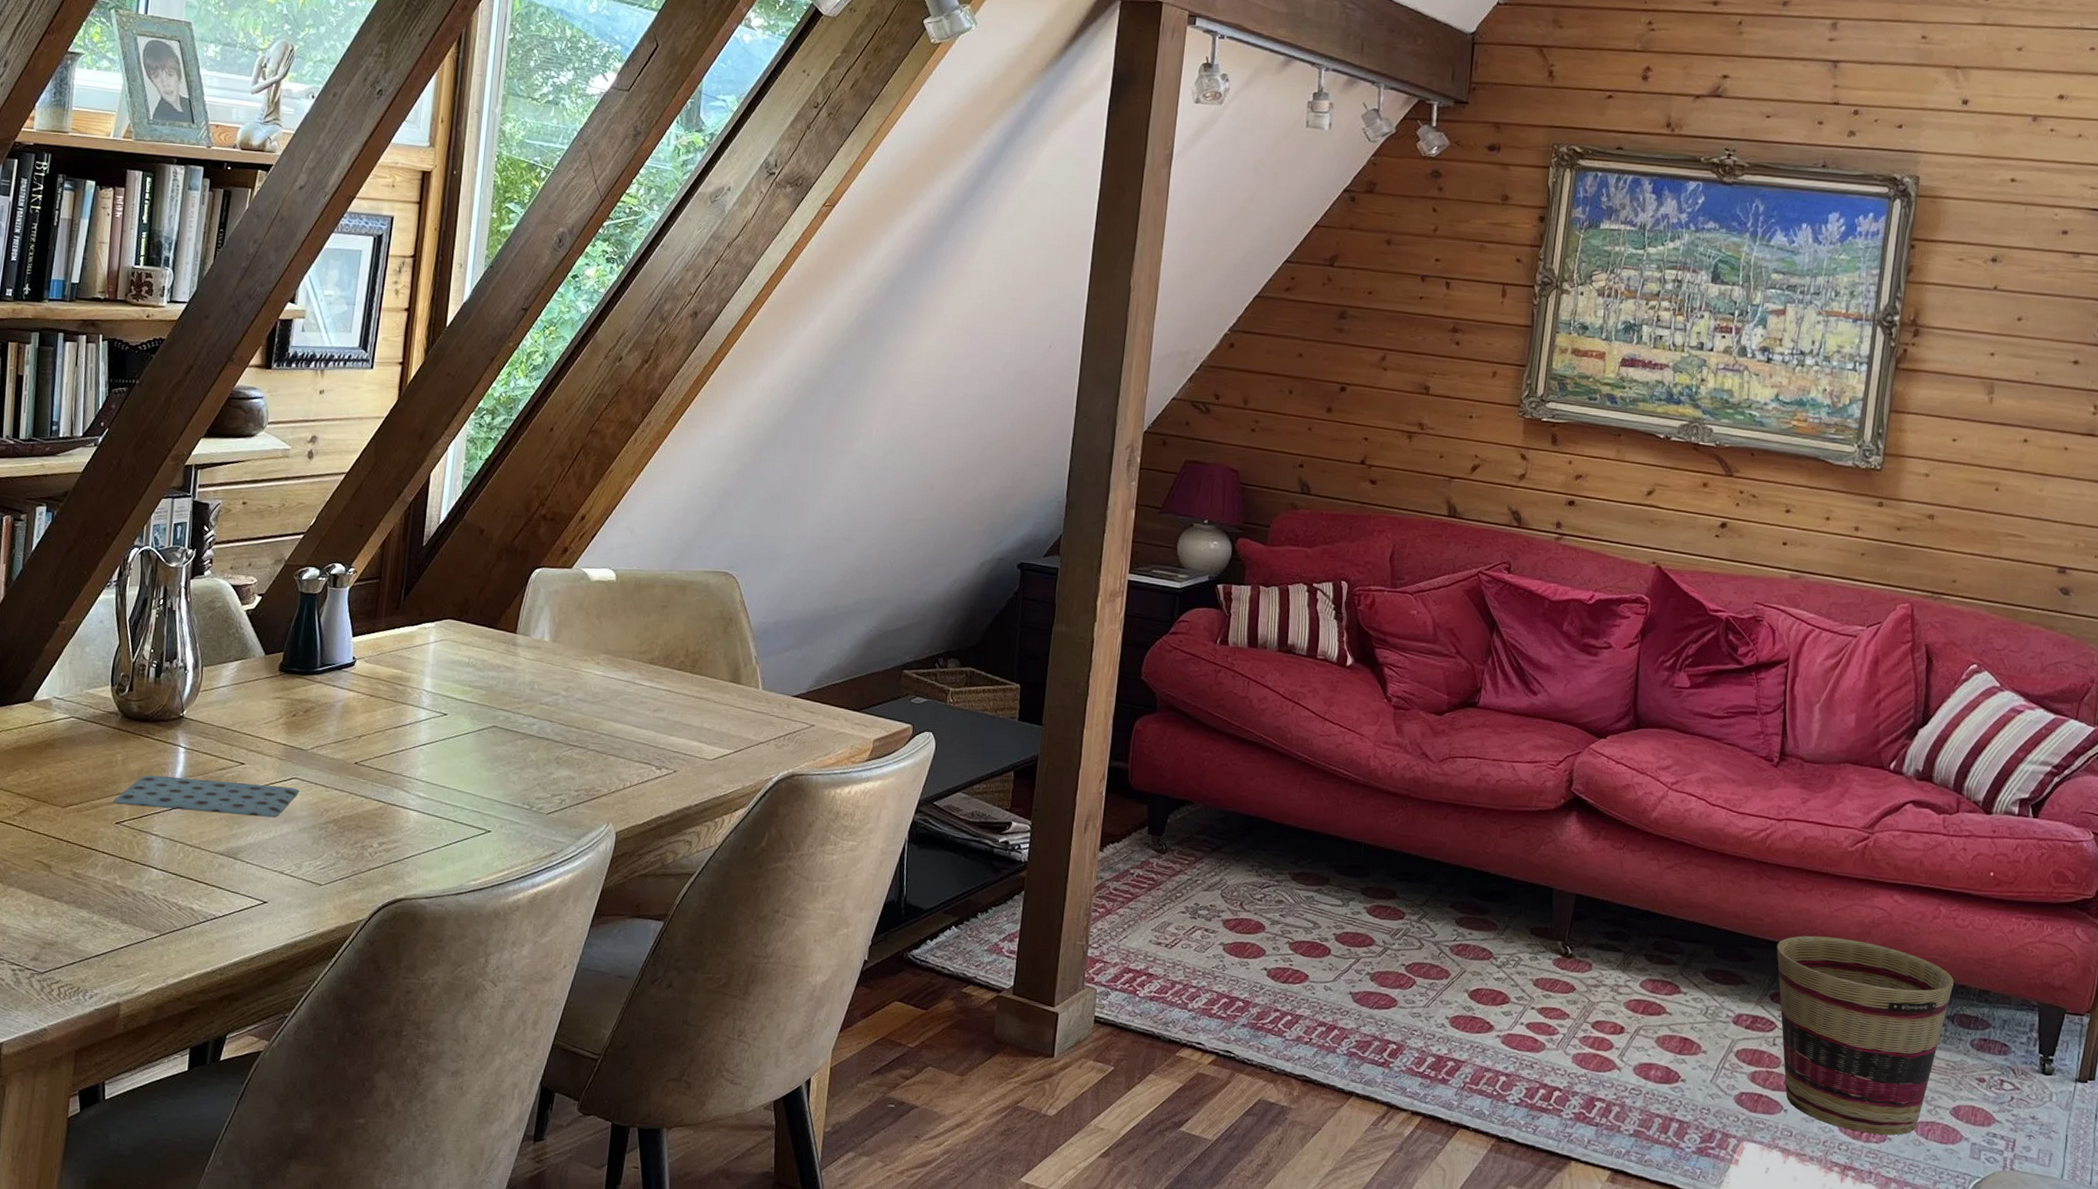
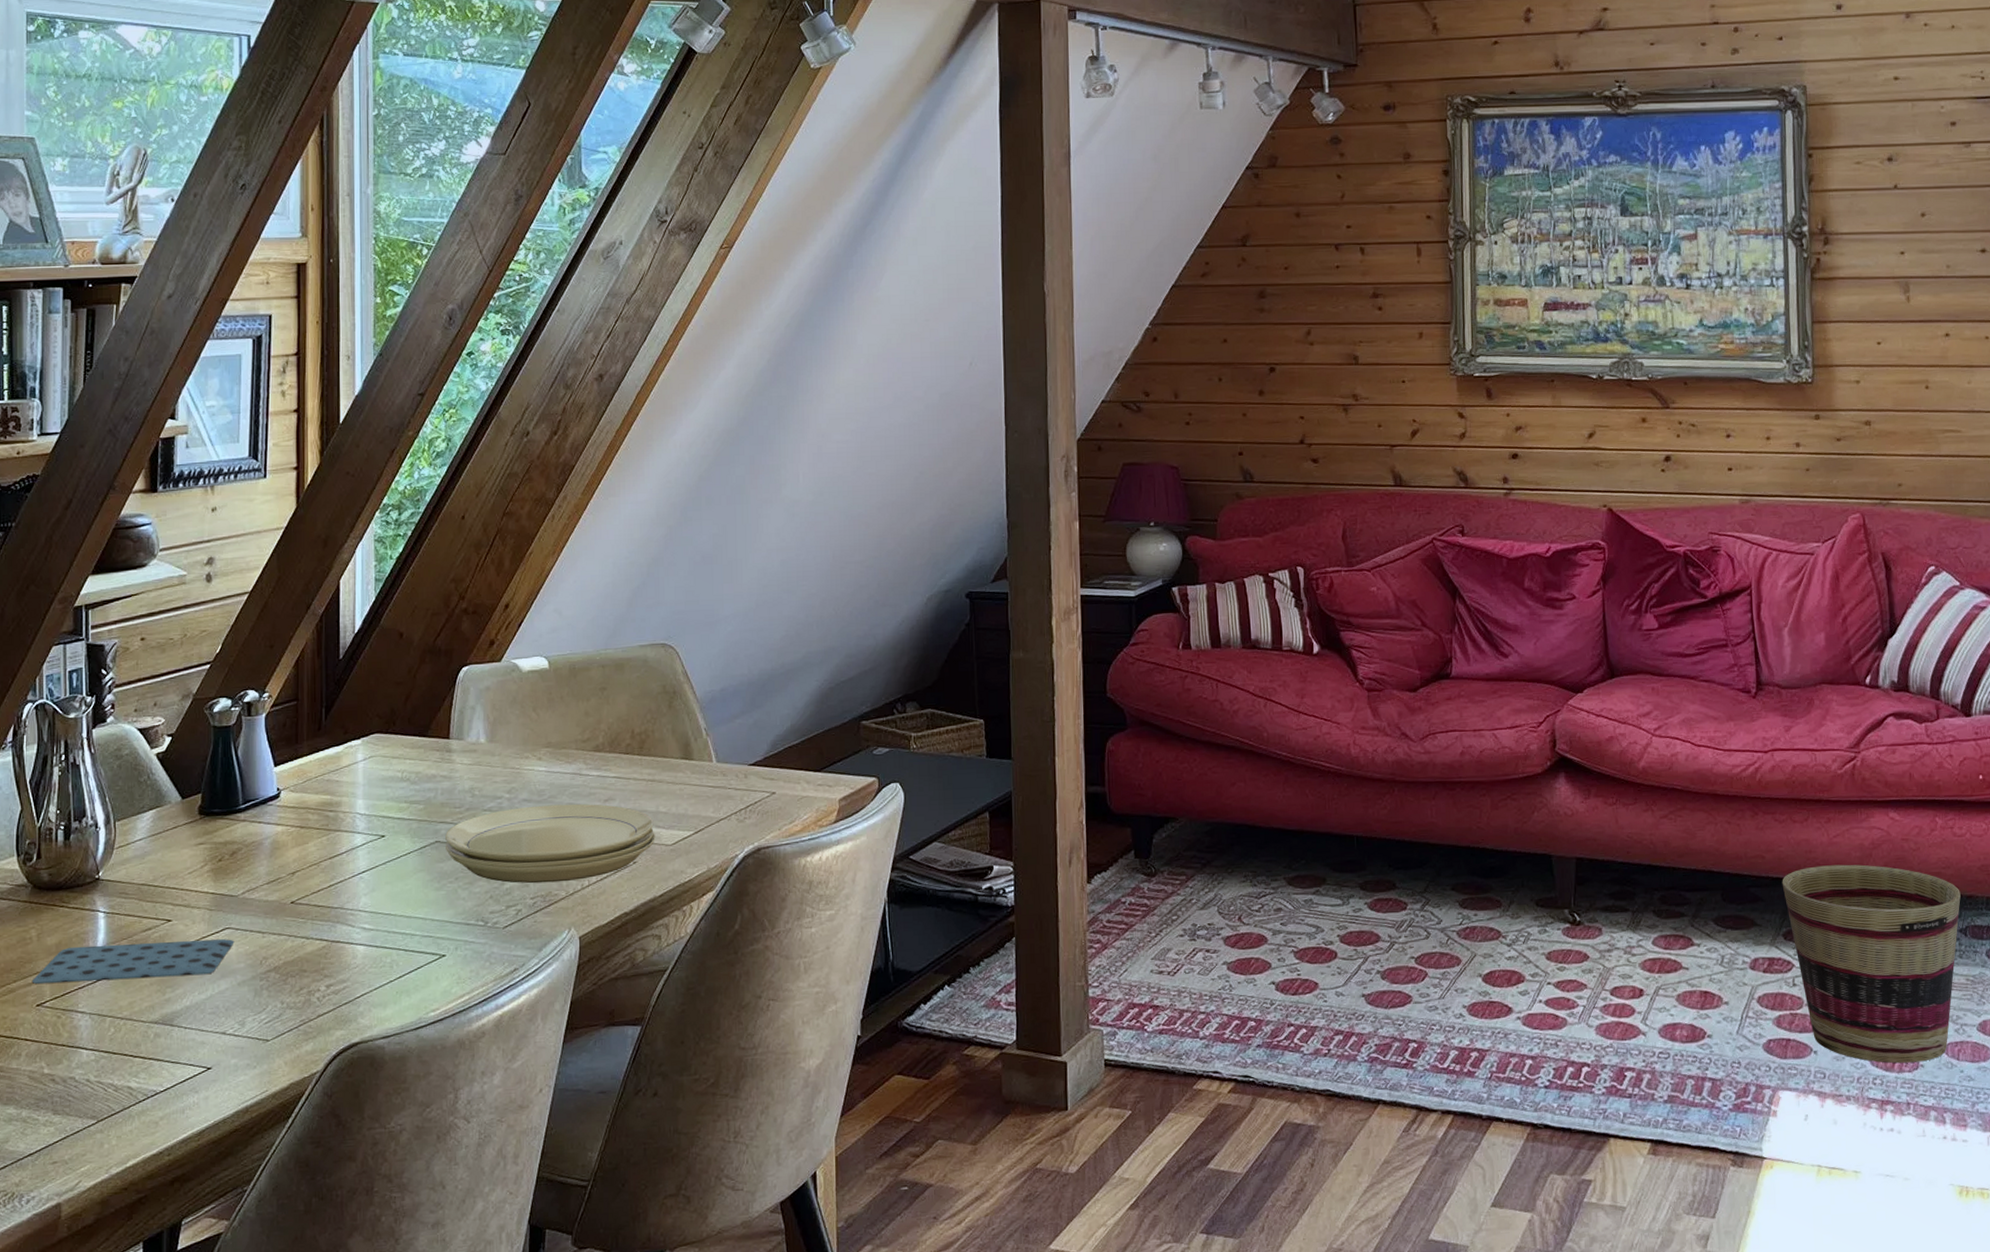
plate: none [501,705,698,780] -> present [445,803,655,884]

